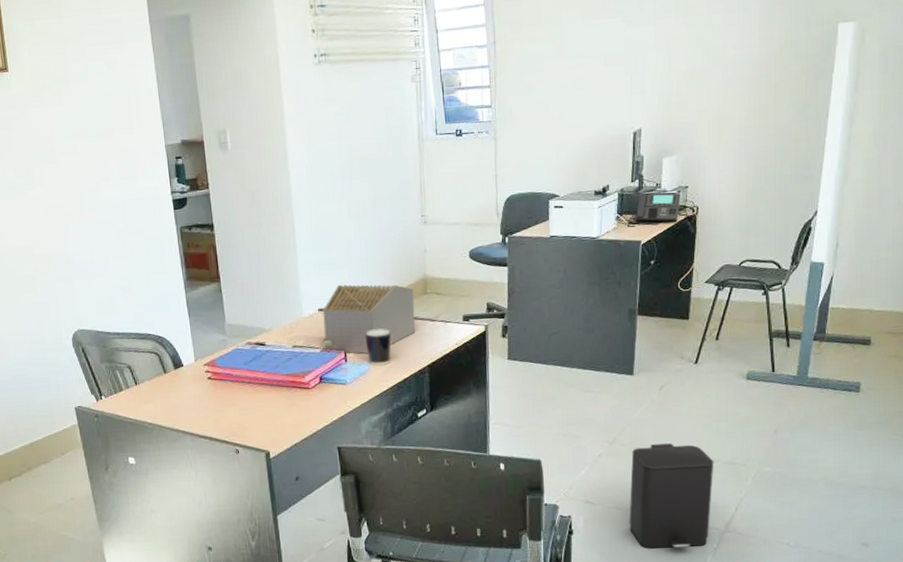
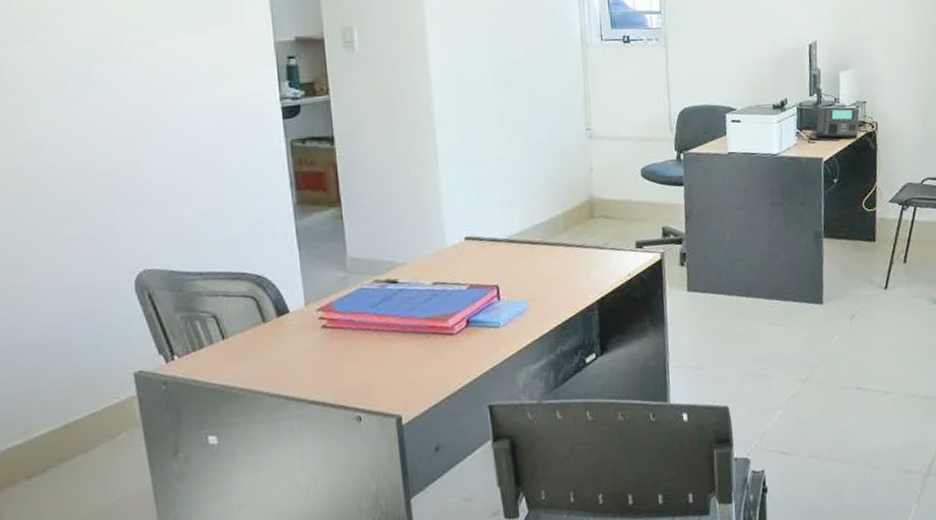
architectural model: present [322,284,416,355] -> none [469,207,581,290]
mug: present [365,328,392,366] -> none [521,259,554,304]
pedal bin: present [629,443,714,549] -> none [826,378,912,502]

